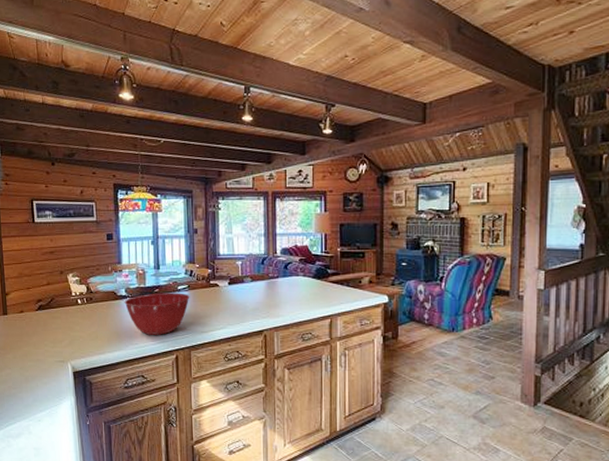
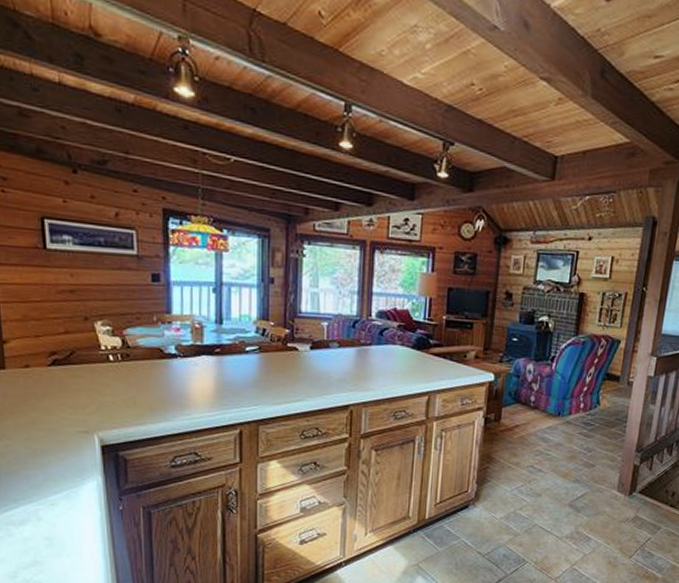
mixing bowl: present [124,292,190,335] -> none [173,353,261,405]

